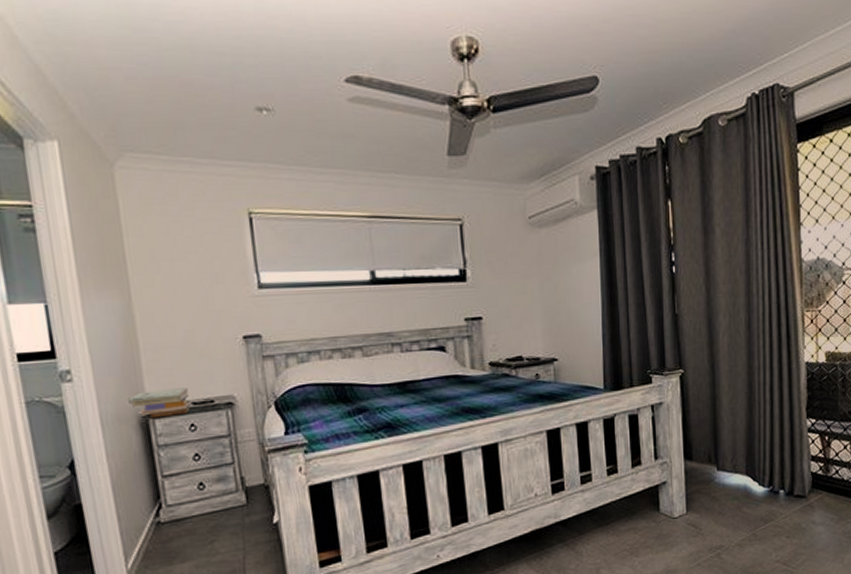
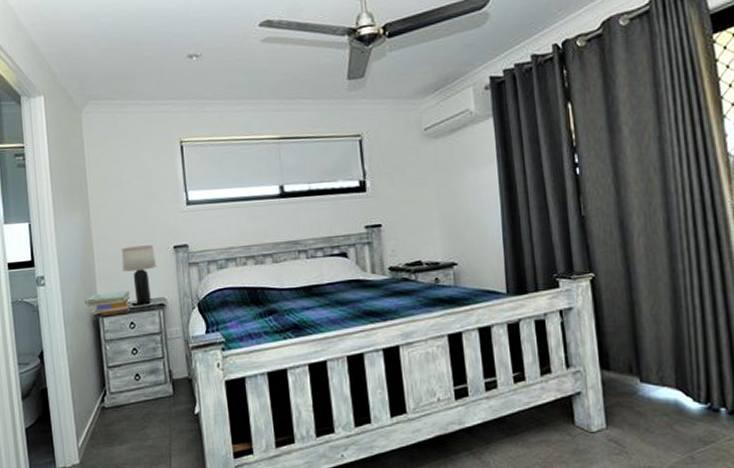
table lamp: none [175,334,223,403] -> present [121,245,157,304]

